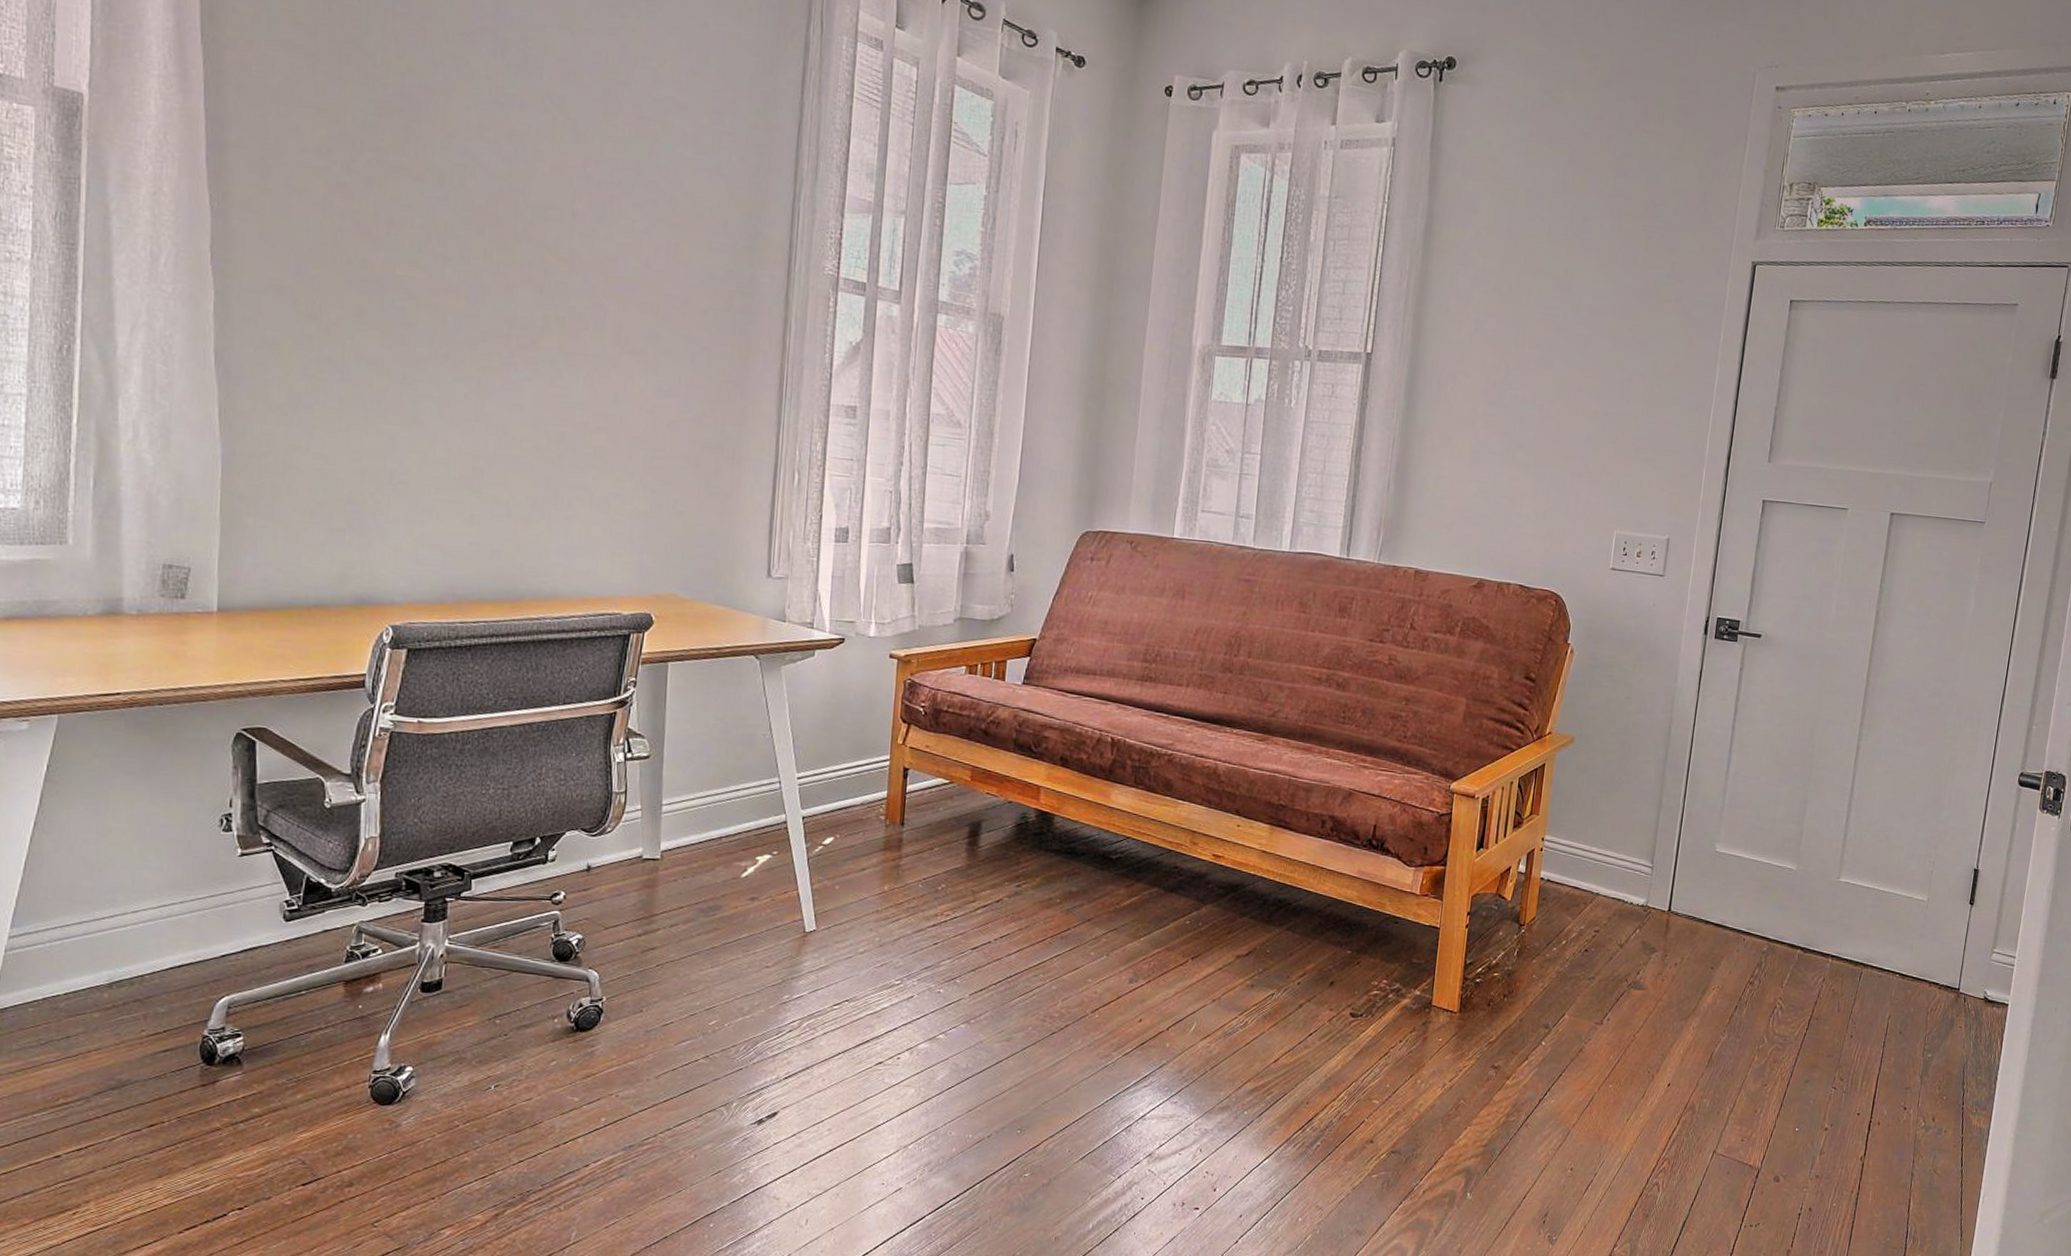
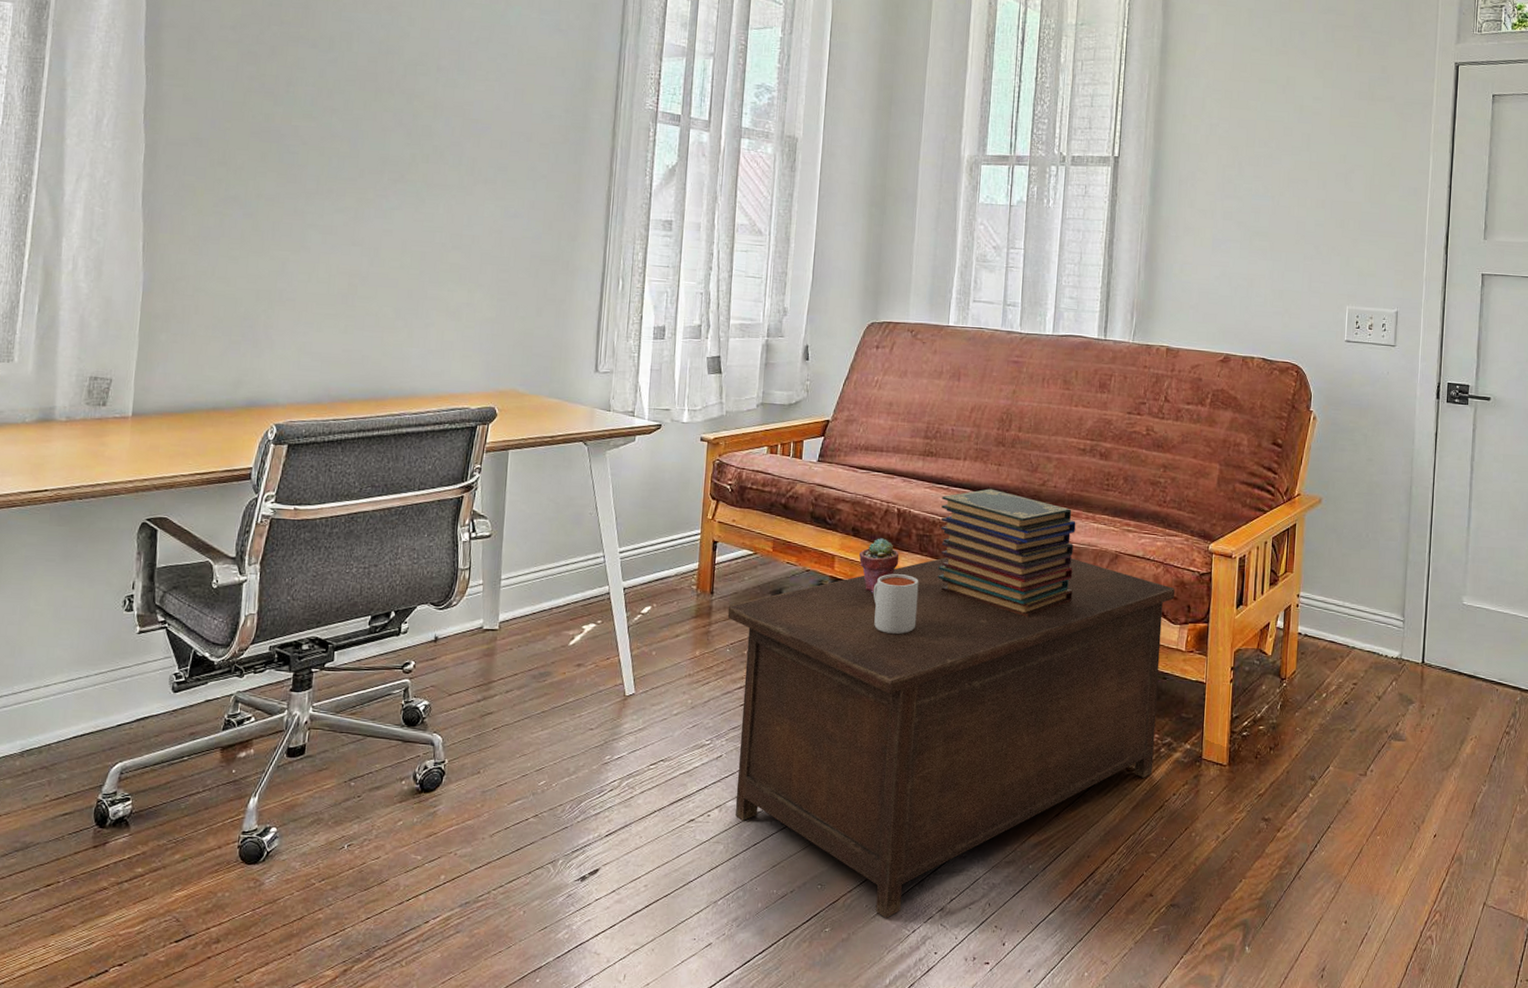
cabinet: none [920,791,1411,1163] -> present [727,557,1175,918]
potted succulent: none [1068,769,1113,828] -> present [859,538,900,594]
mug: none [1082,807,1134,873] -> present [873,574,919,635]
book stack: none [1154,718,1308,857] -> present [938,488,1076,617]

